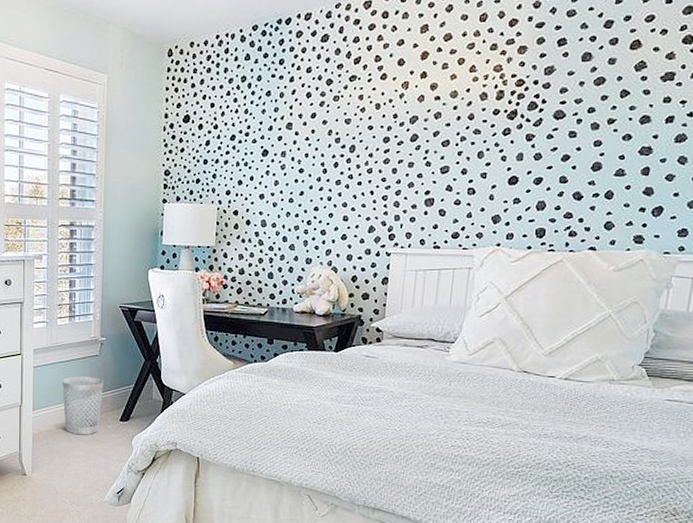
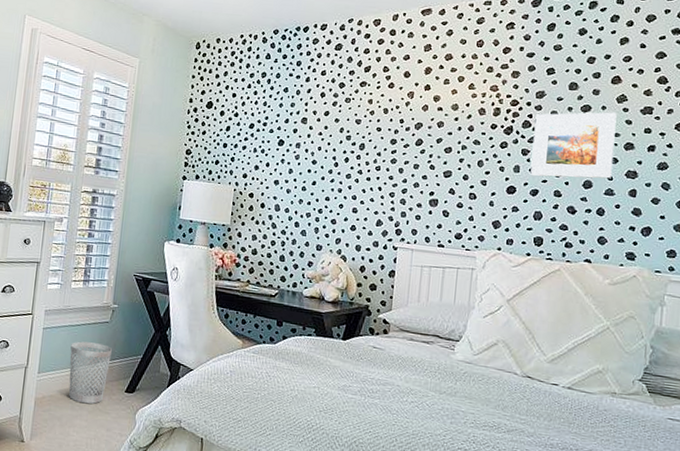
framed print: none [534,82,634,163] -> present [530,112,617,179]

